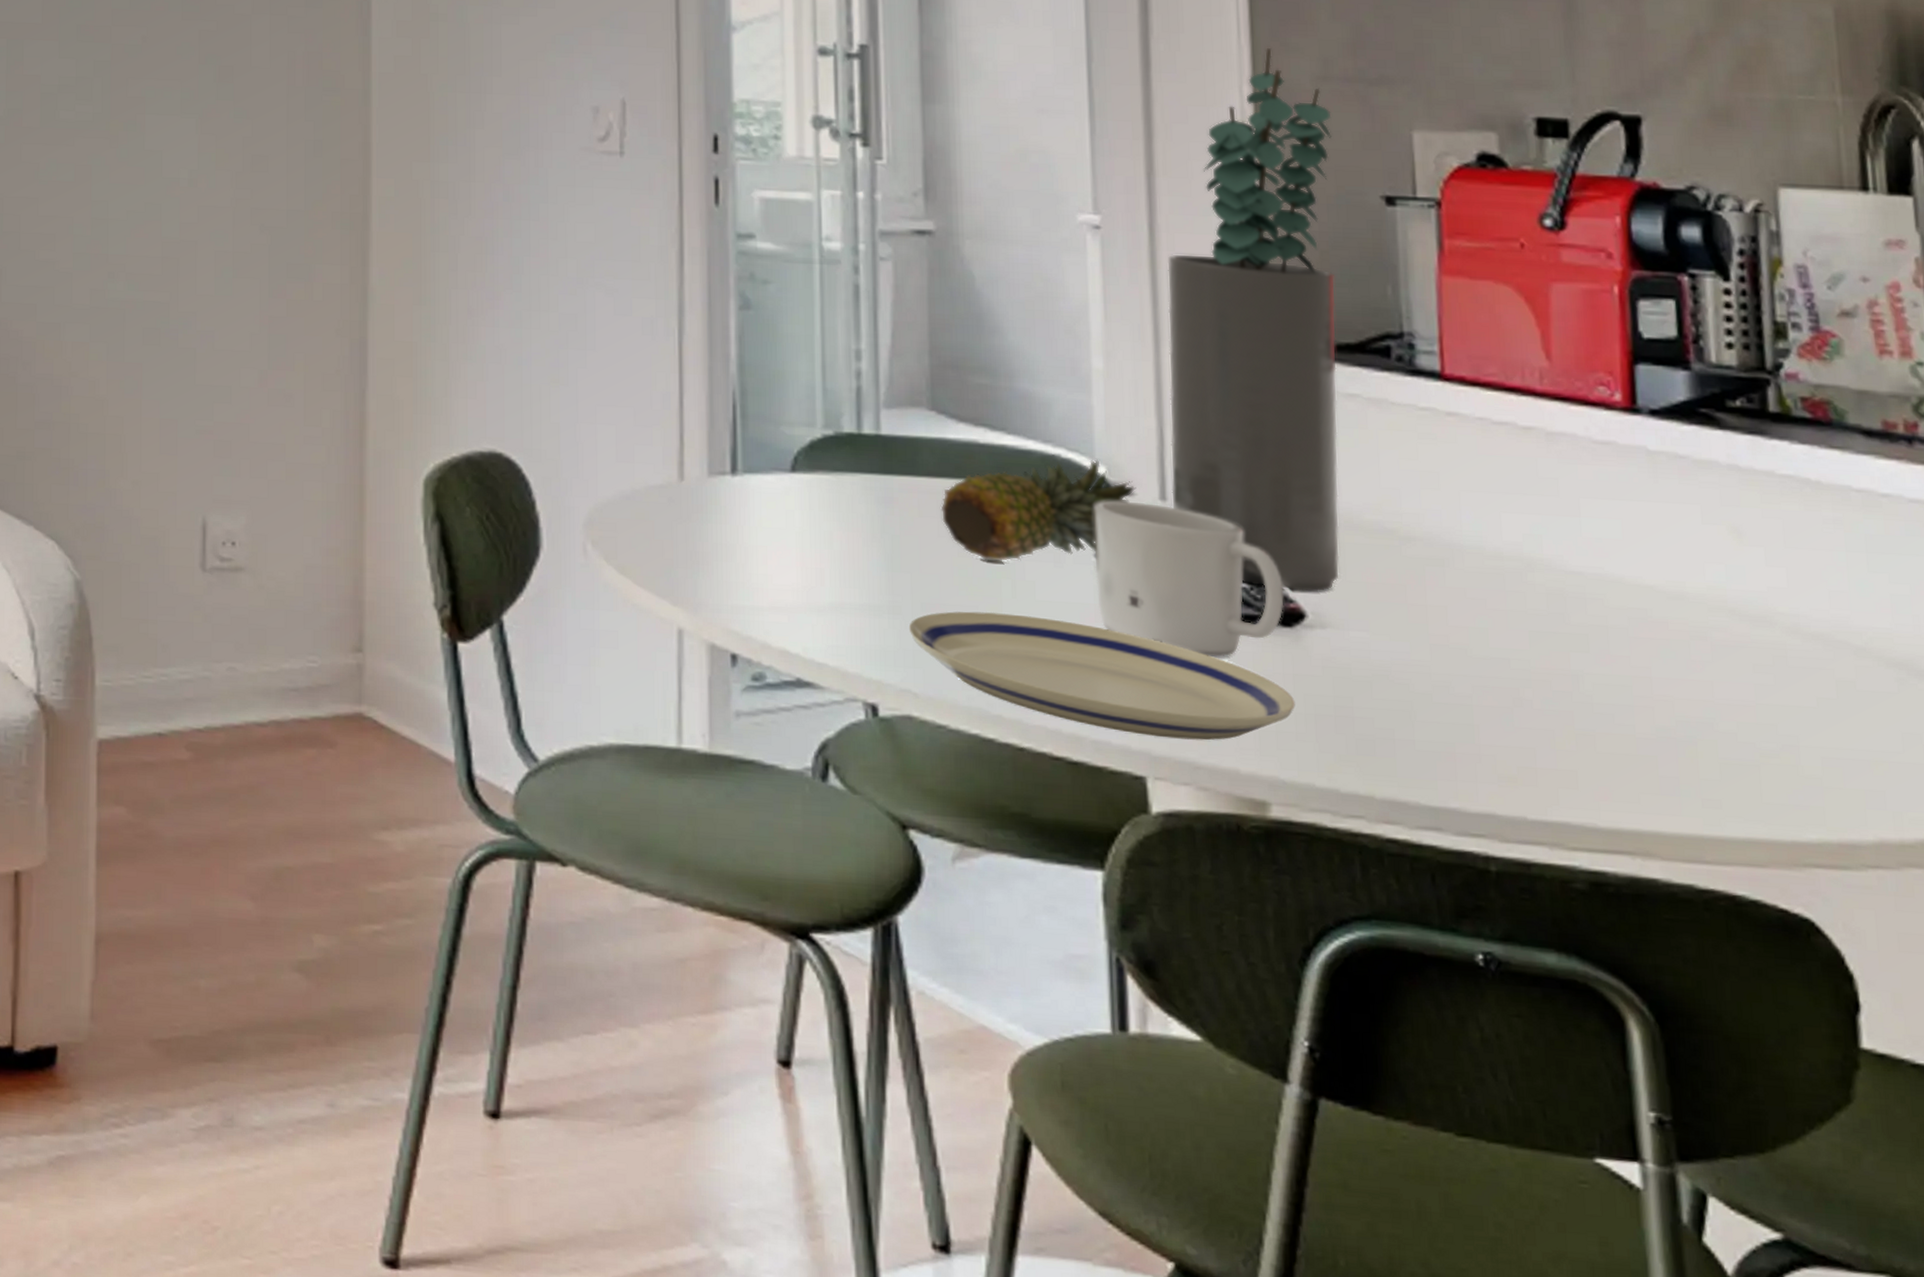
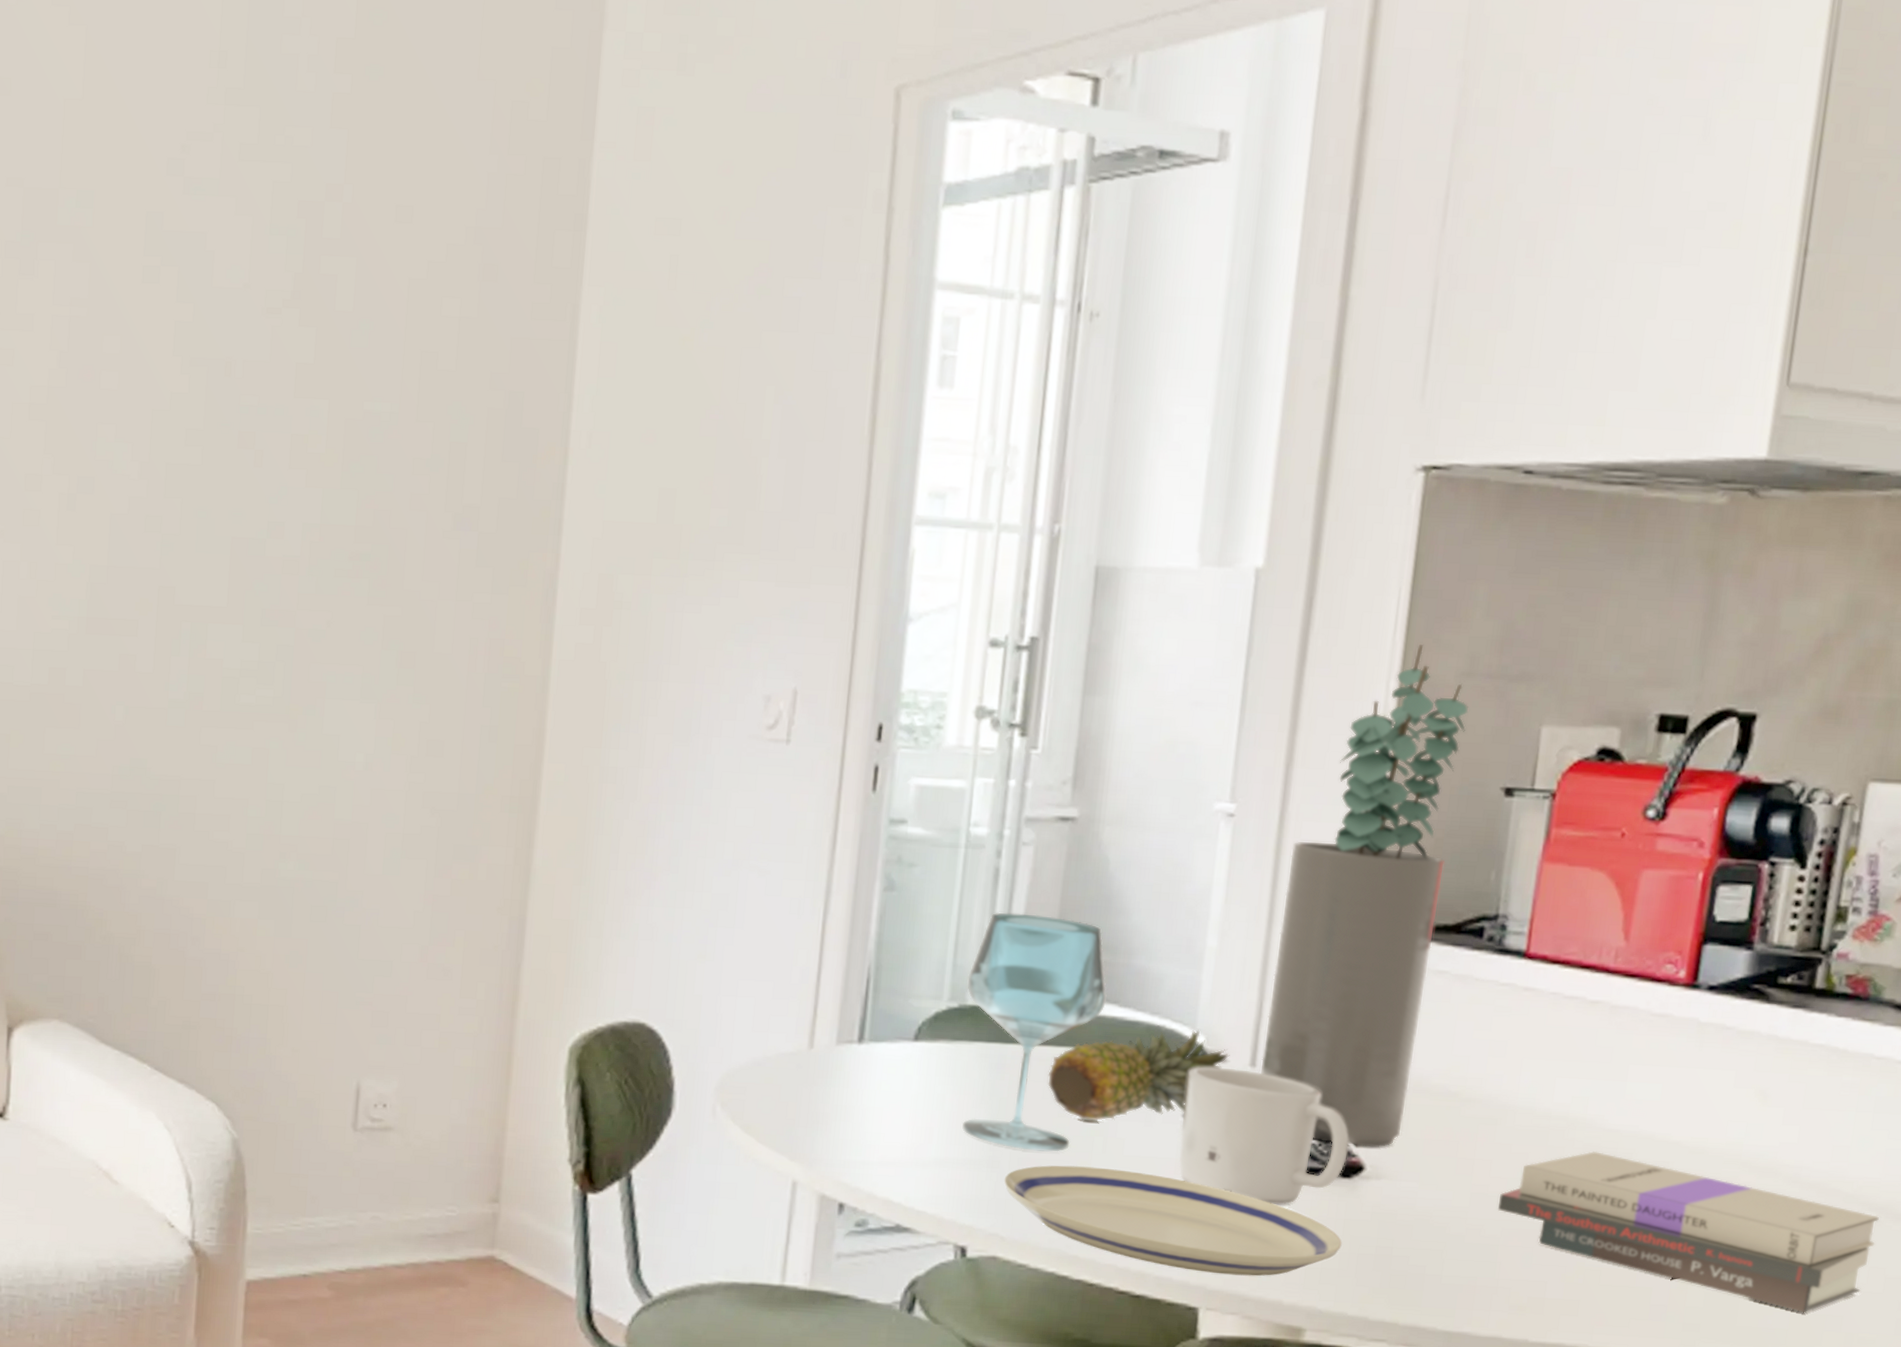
wine glass: none [840,332,994,597] -> present [962,912,1108,1152]
books: none [1463,597,1903,788] -> present [1497,1151,1879,1313]

